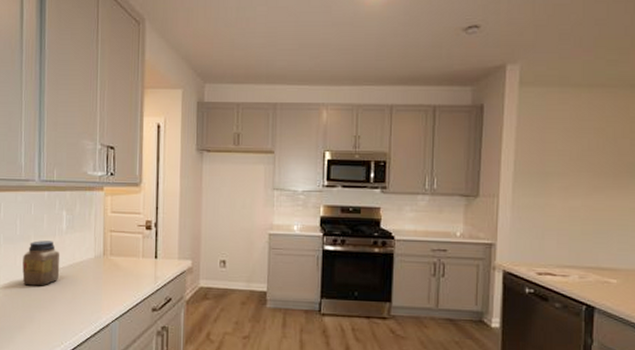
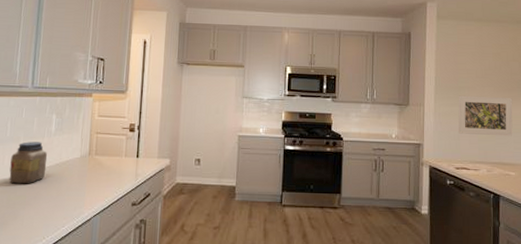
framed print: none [543,183,619,235] -> present [458,95,513,137]

